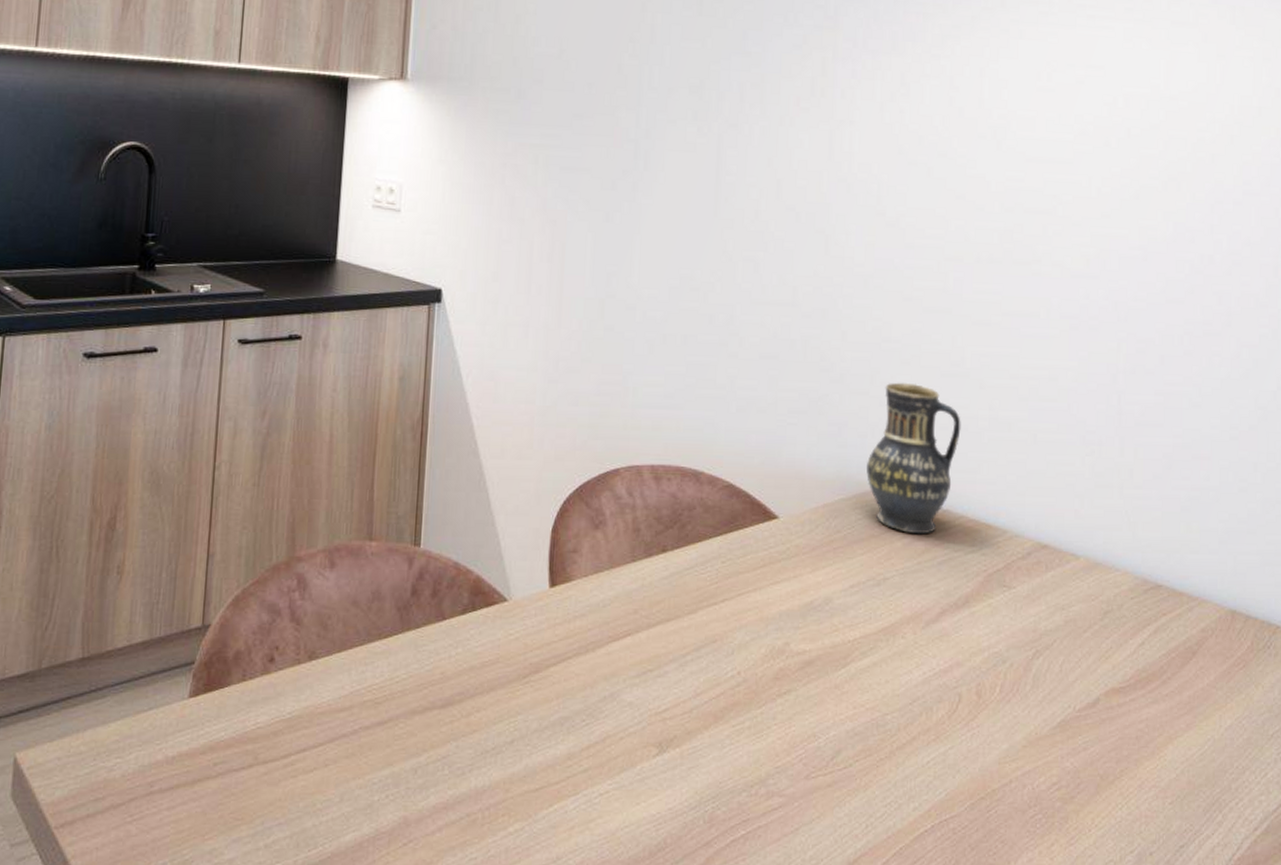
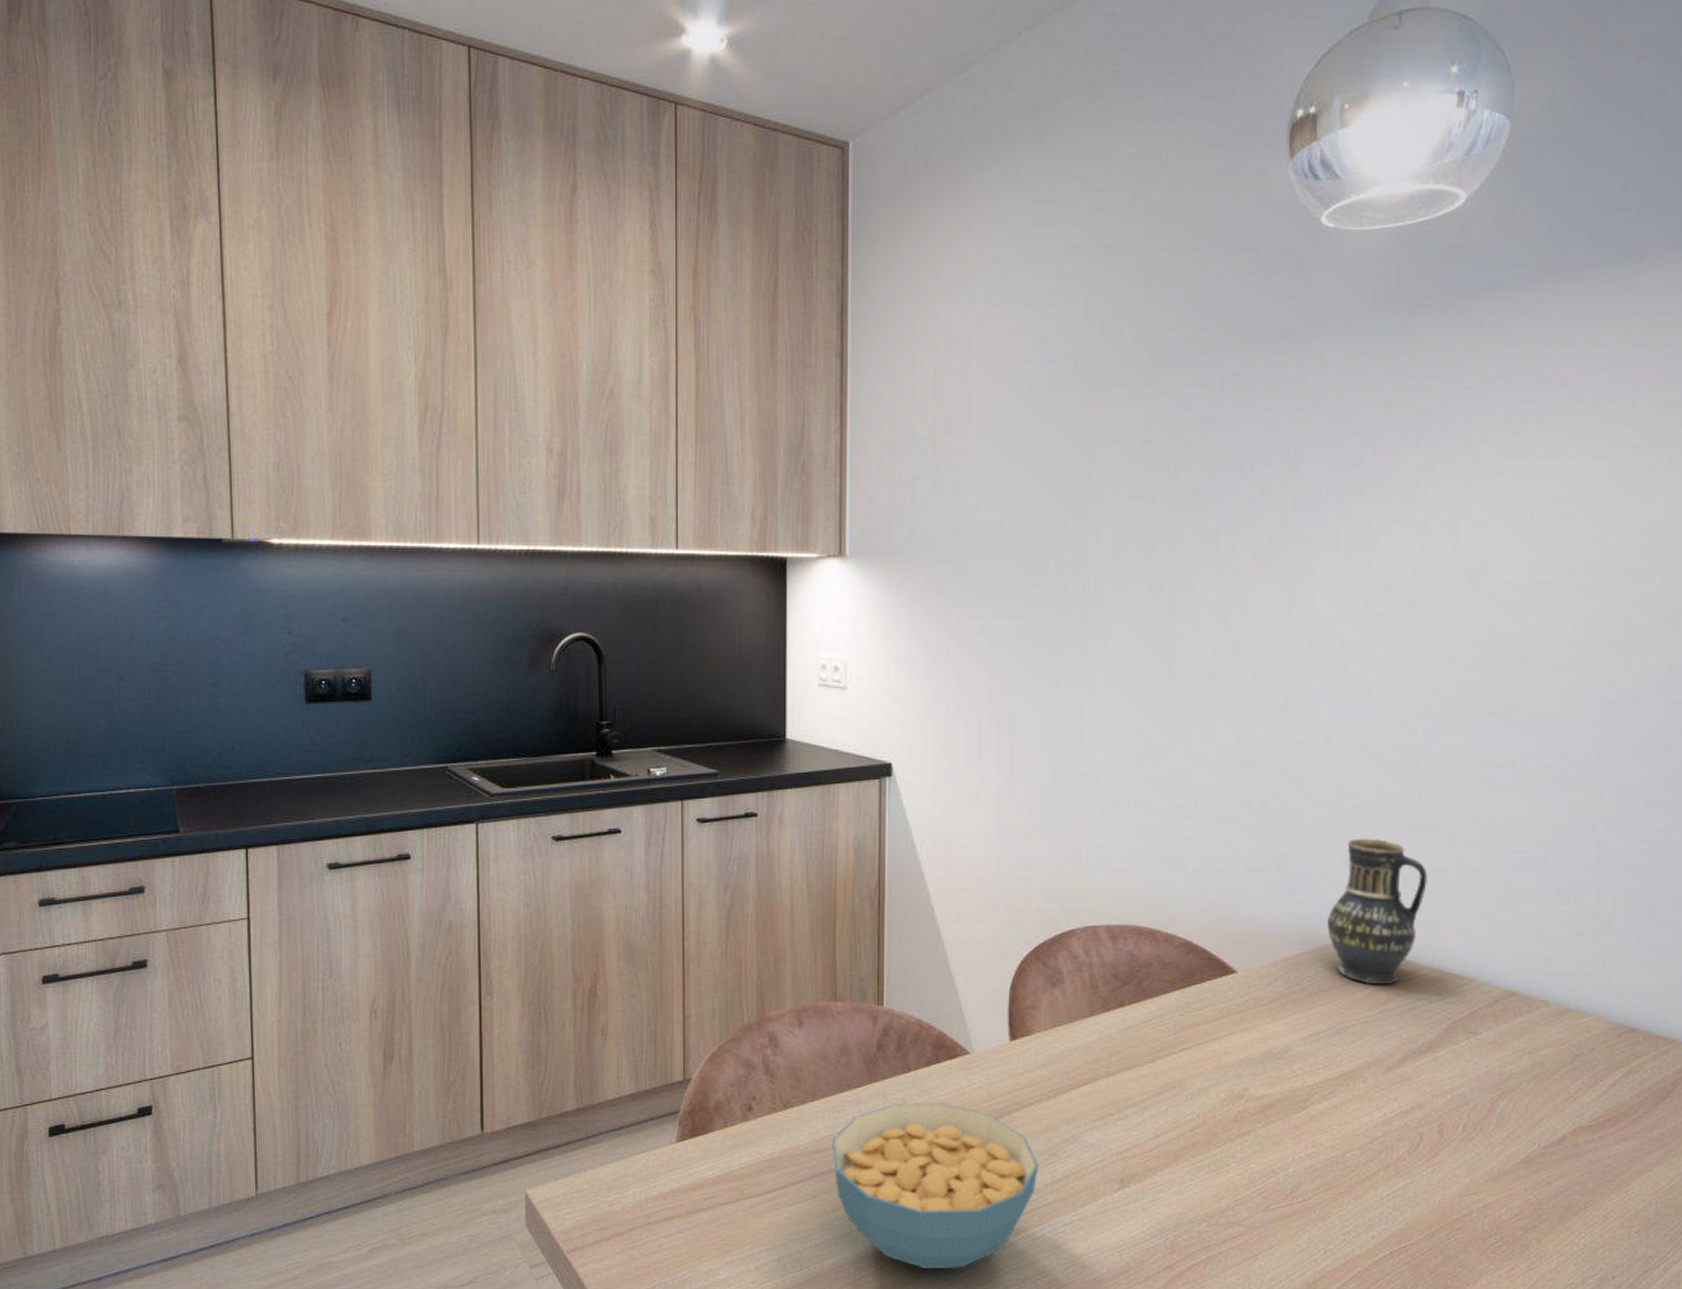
cereal bowl: none [356,655,575,847] -> present [831,1103,1039,1270]

